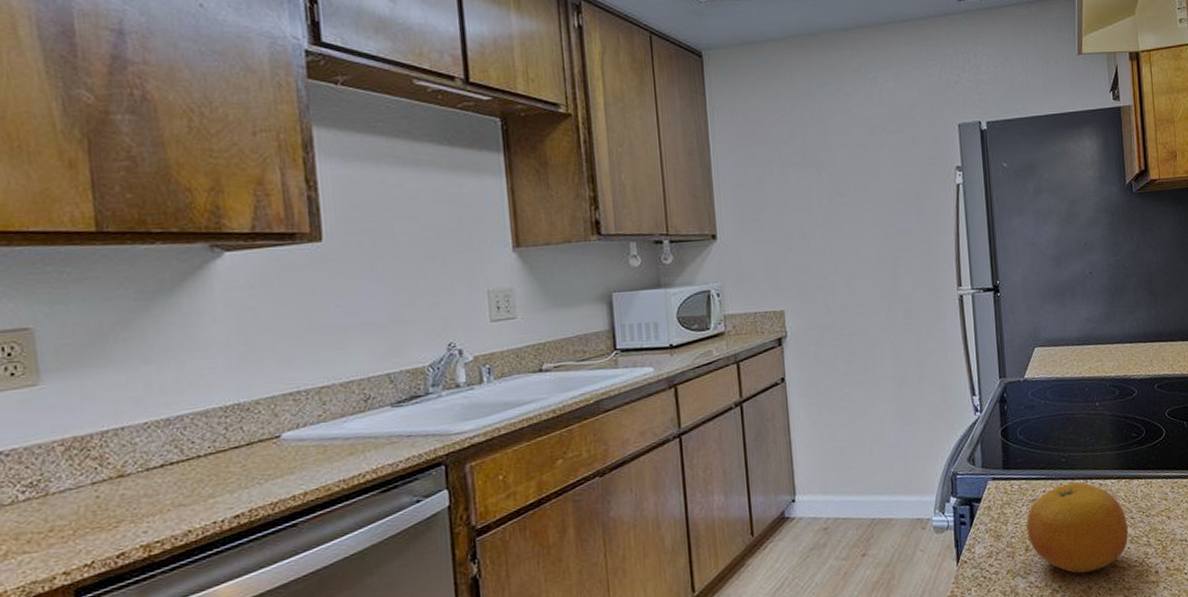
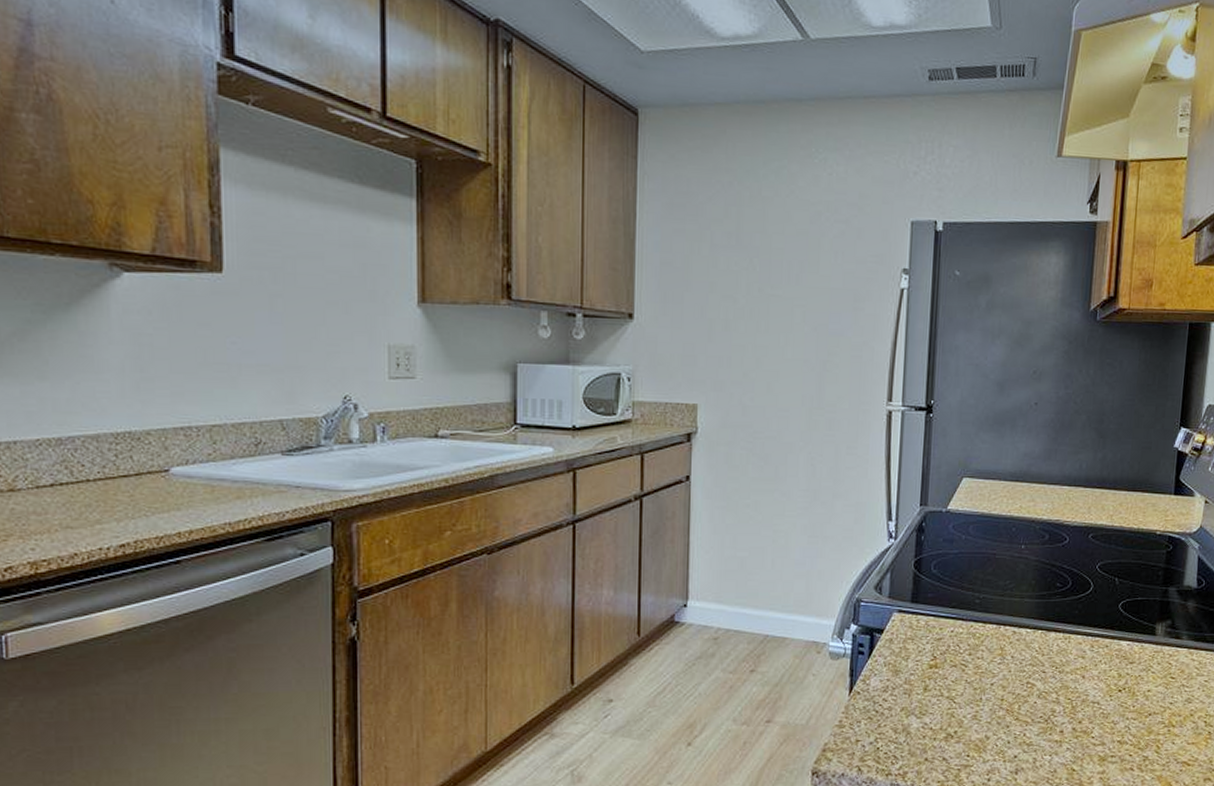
fruit: present [1026,481,1129,574] -> none [928,626,1038,722]

